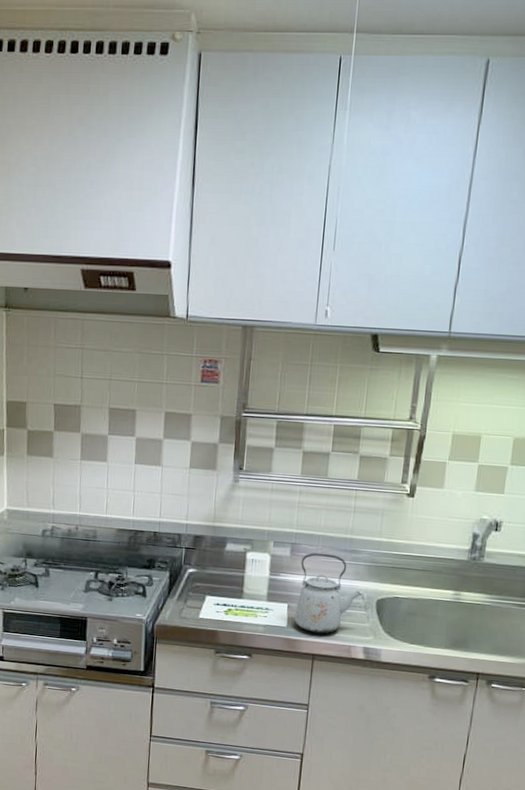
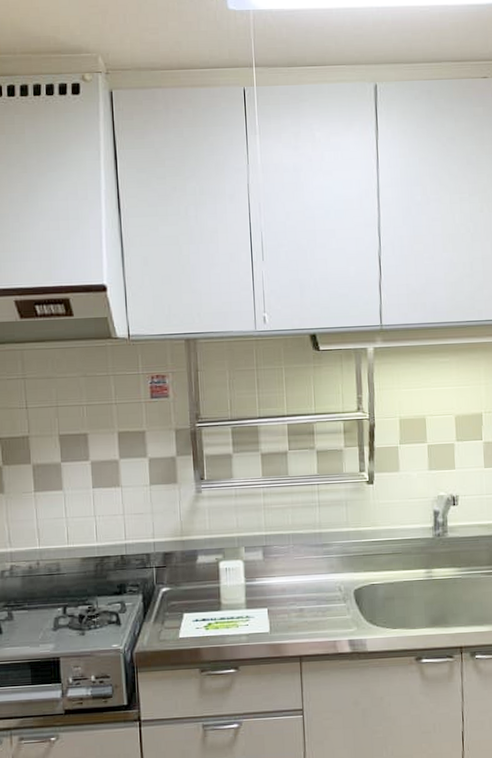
kettle: present [294,552,362,634] -> none [275,551,339,634]

